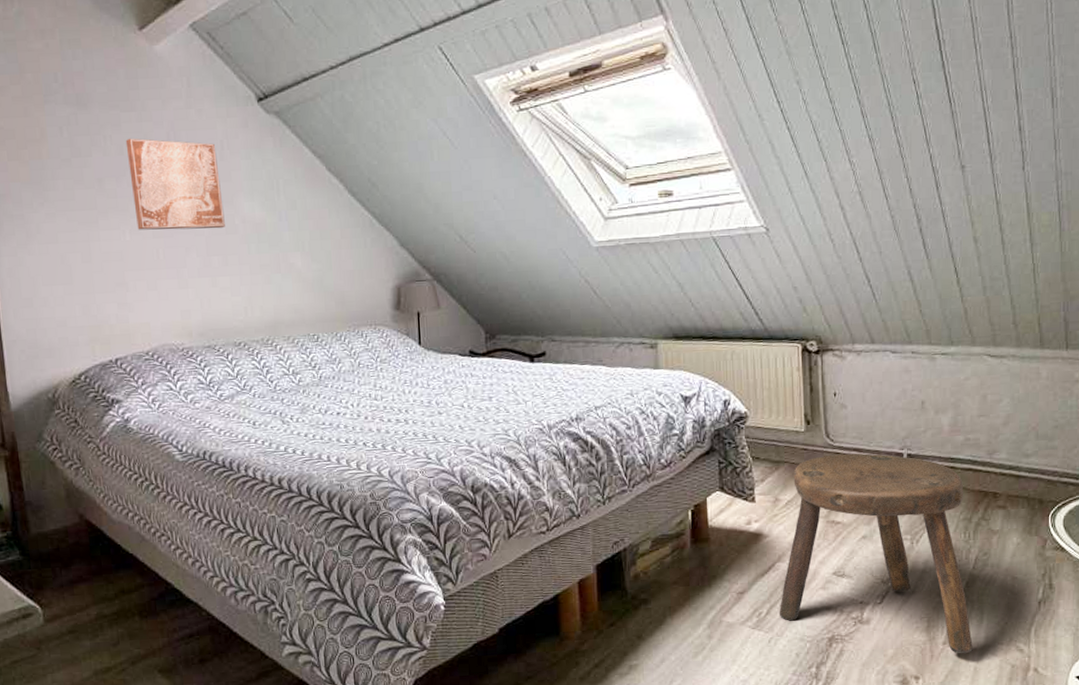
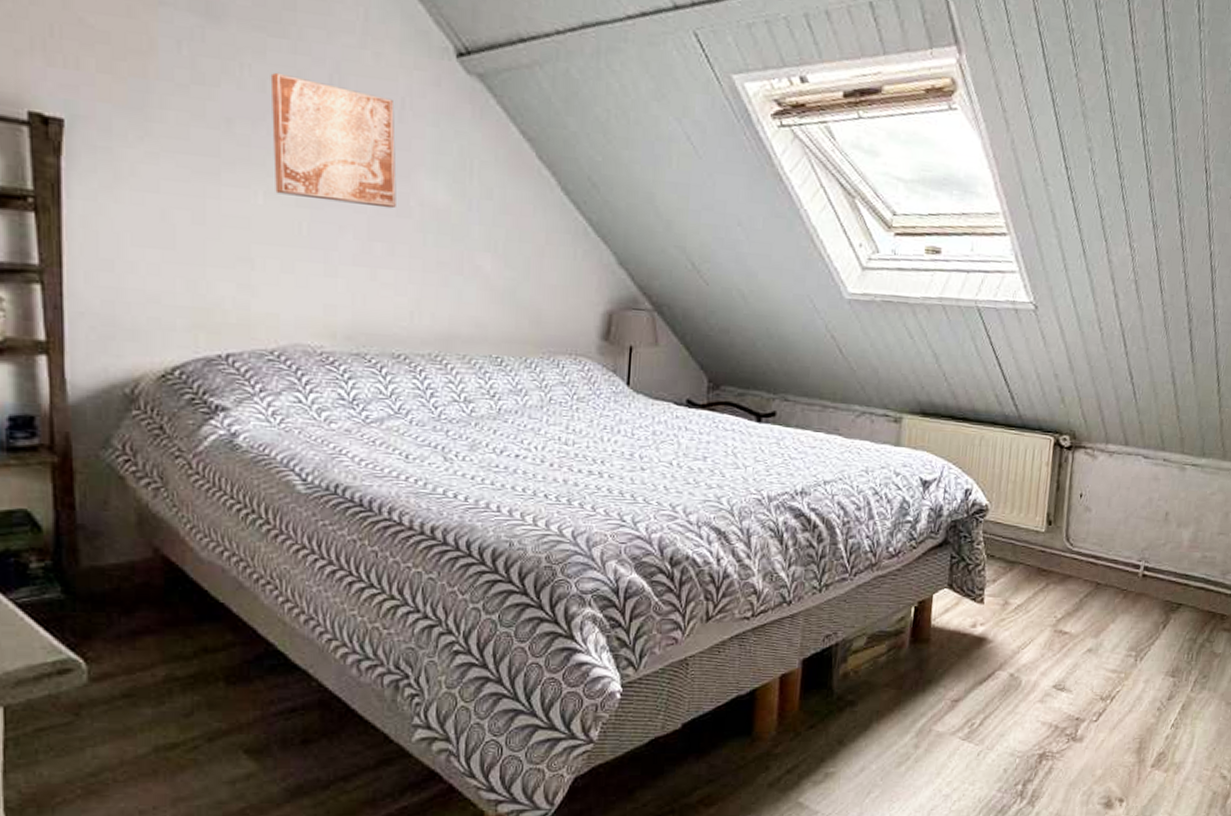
stool: present [779,453,973,654] -> none [992,559,1194,778]

